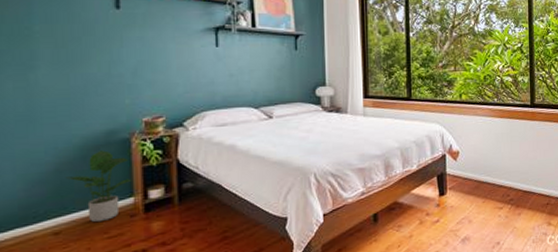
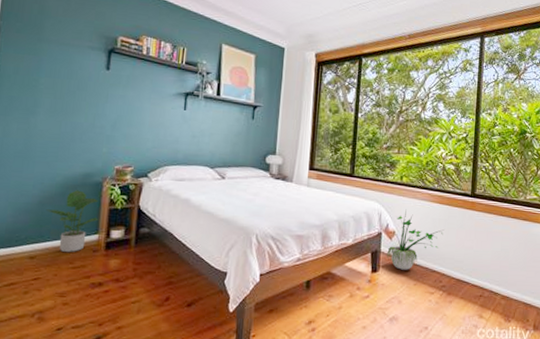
potted plant: none [453,127,507,190] -> present [387,209,444,270]

